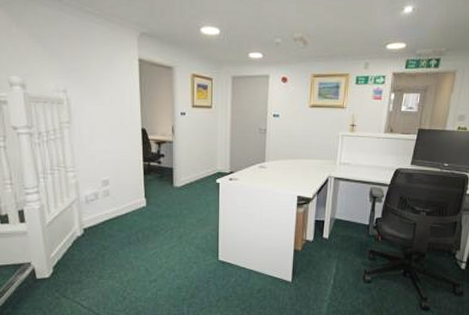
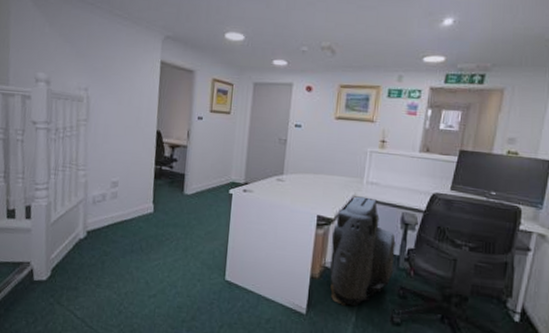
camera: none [310,176,366,272] -> present [329,196,396,307]

